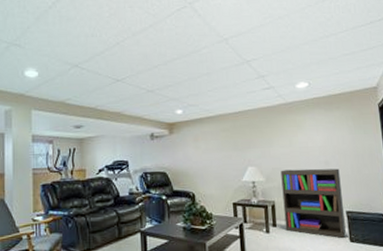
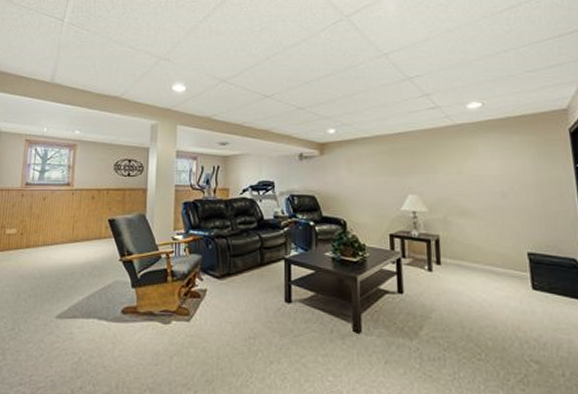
bookshelf: present [281,168,346,239] -> none [447,200,527,285]

